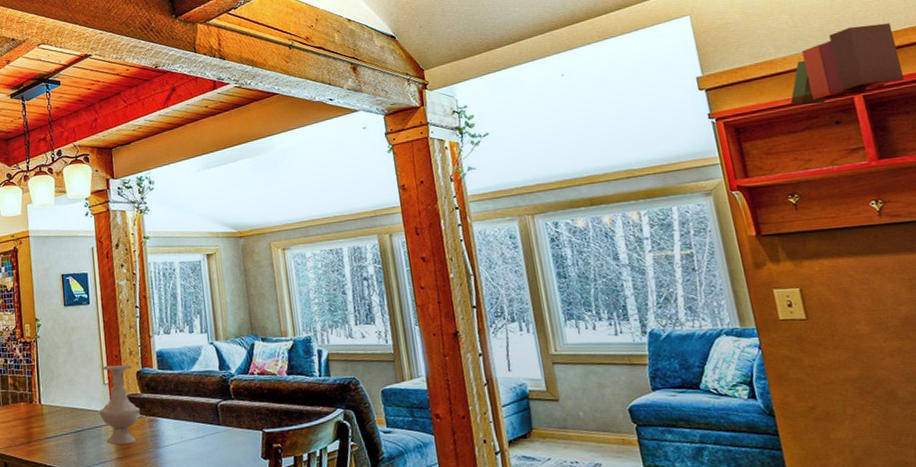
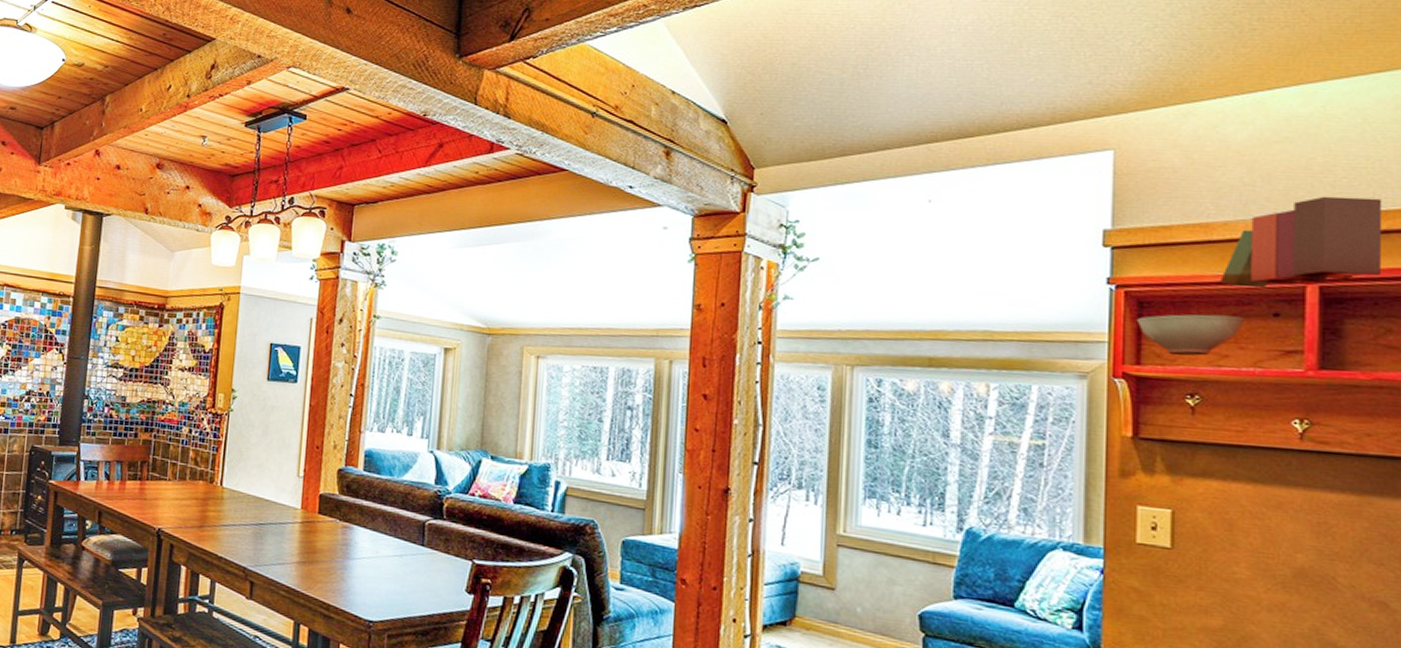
vase: present [100,364,141,445] -> none [288,456,336,549]
bowl: none [737,128,816,165] -> present [1136,314,1245,356]

